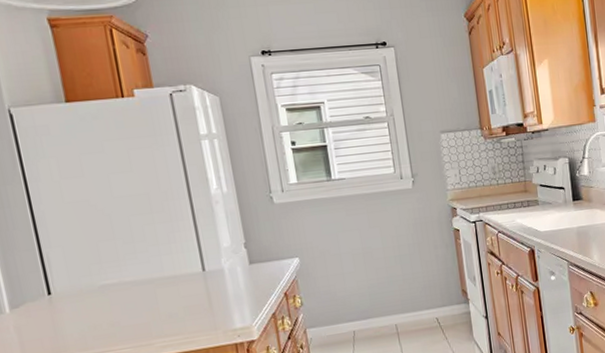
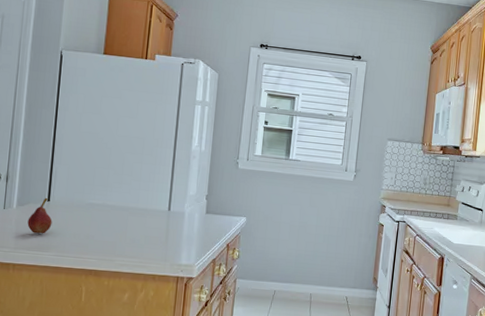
fruit: none [29,291,63,337] -> present [27,197,53,234]

